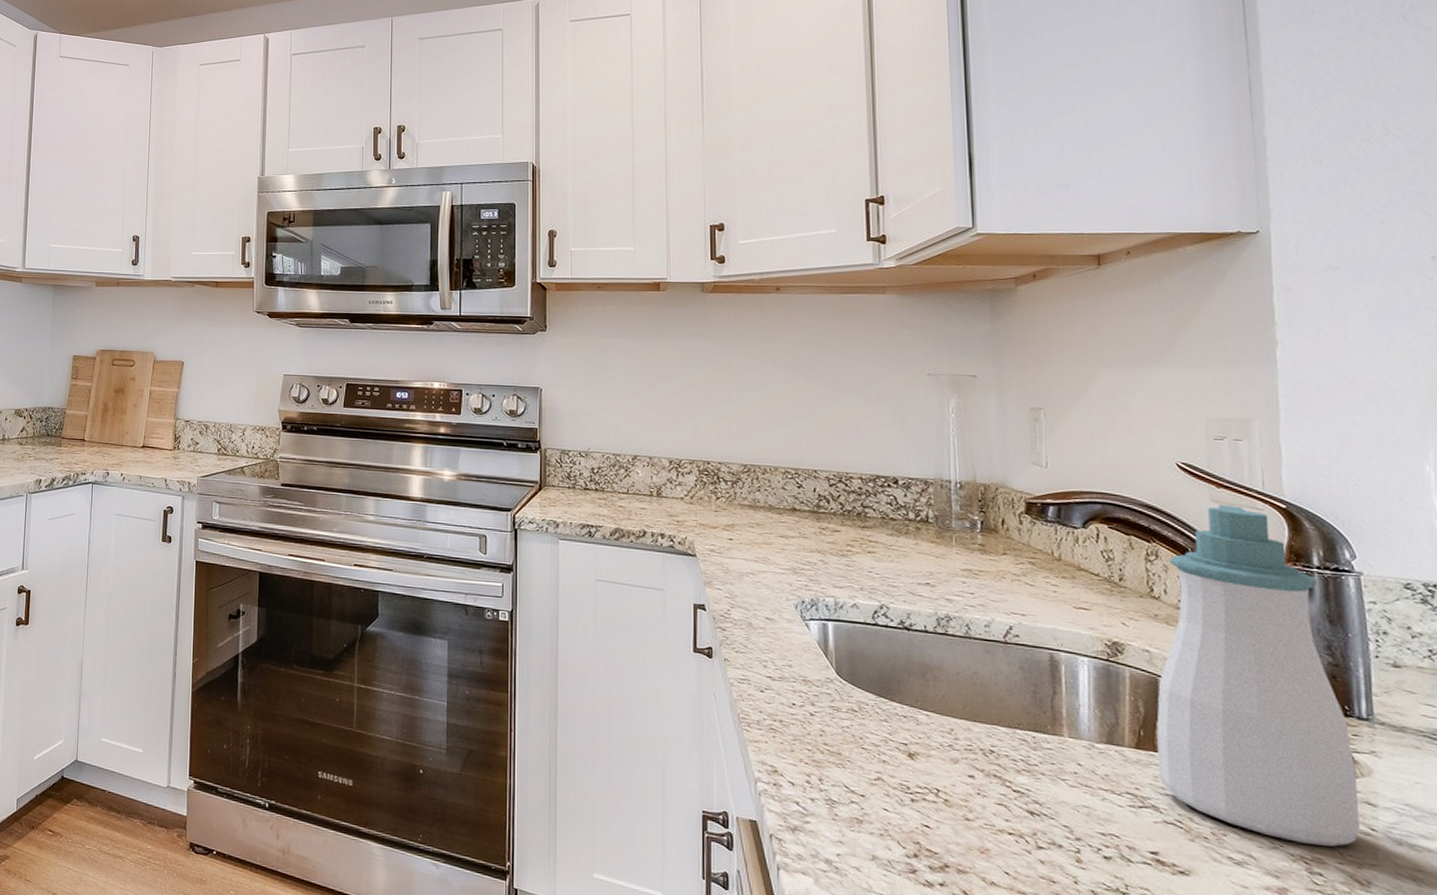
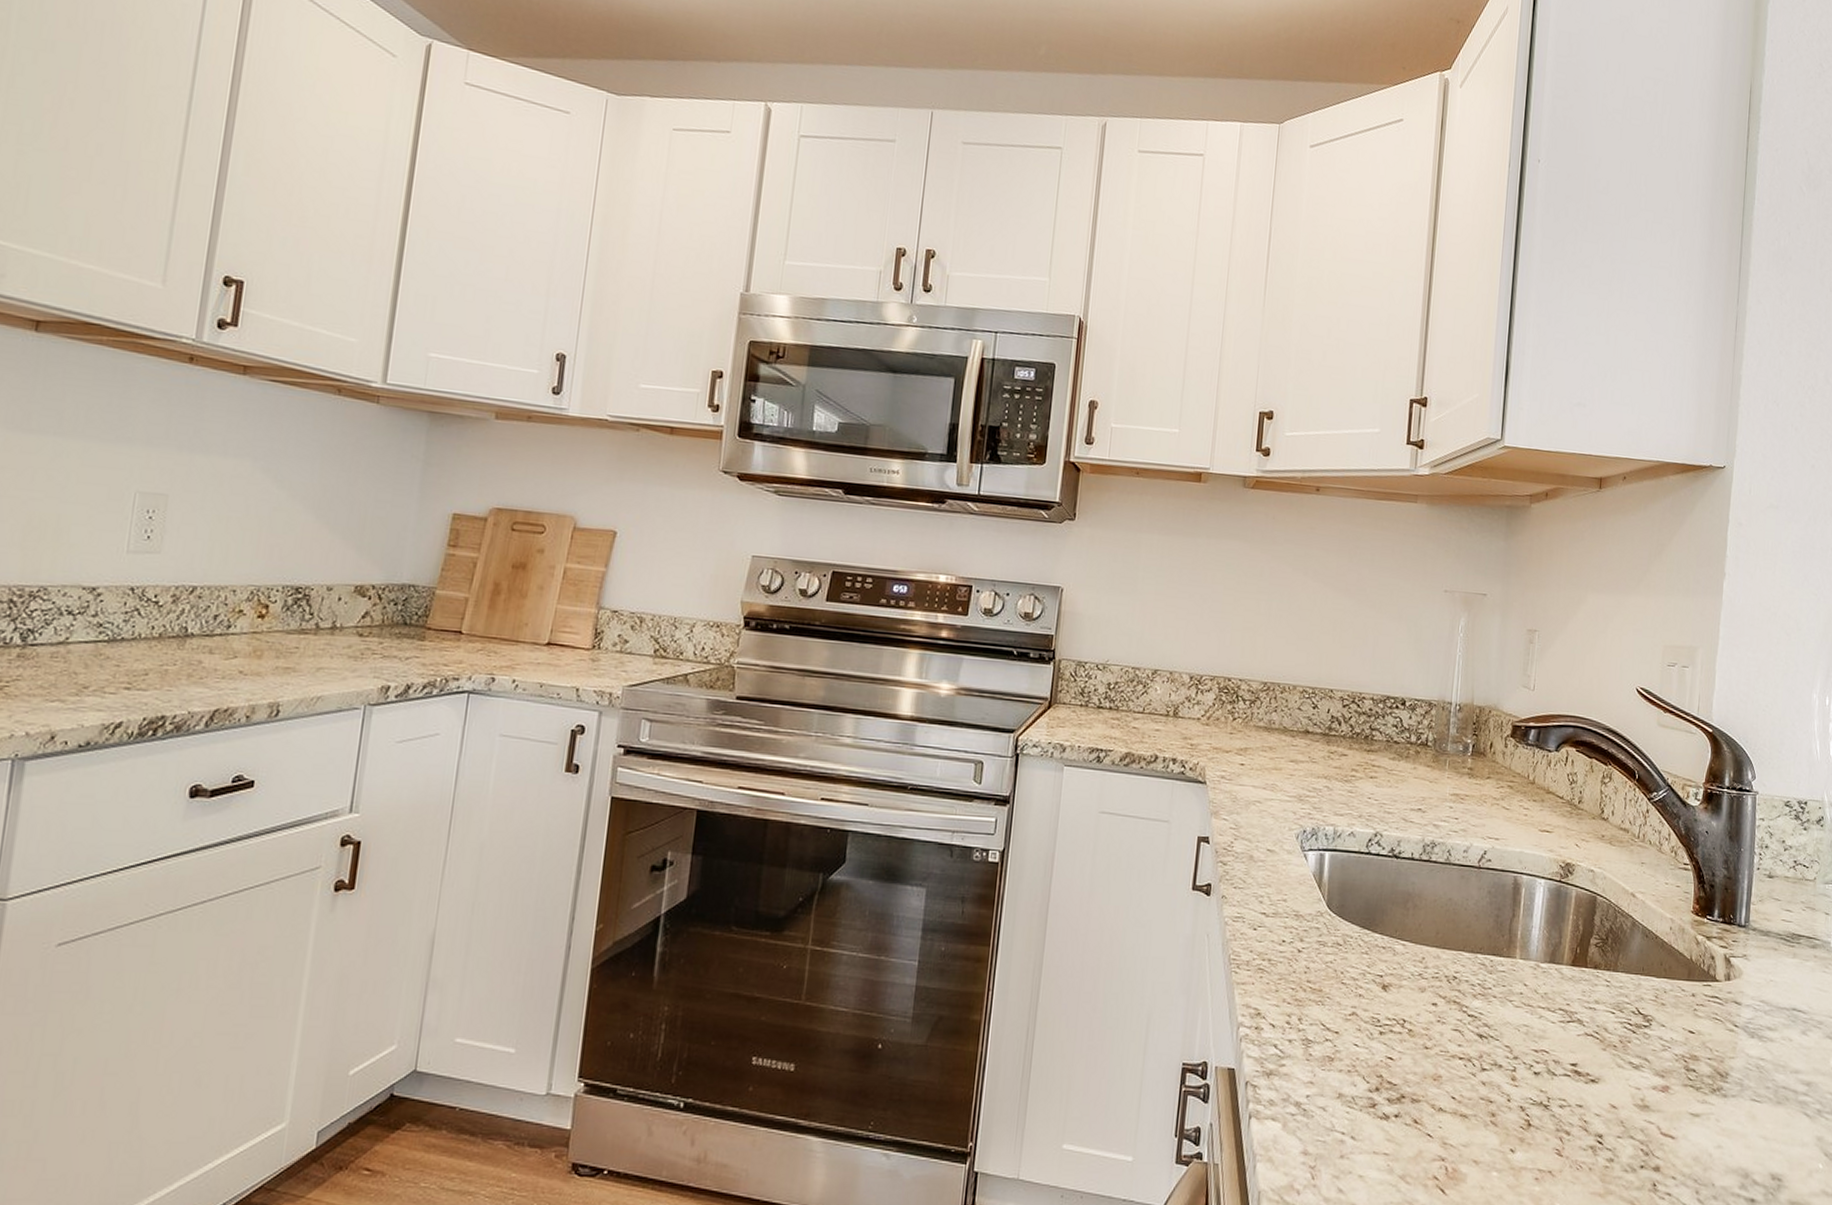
soap bottle: present [1156,505,1360,847] -> none [1587,729,1731,1044]

